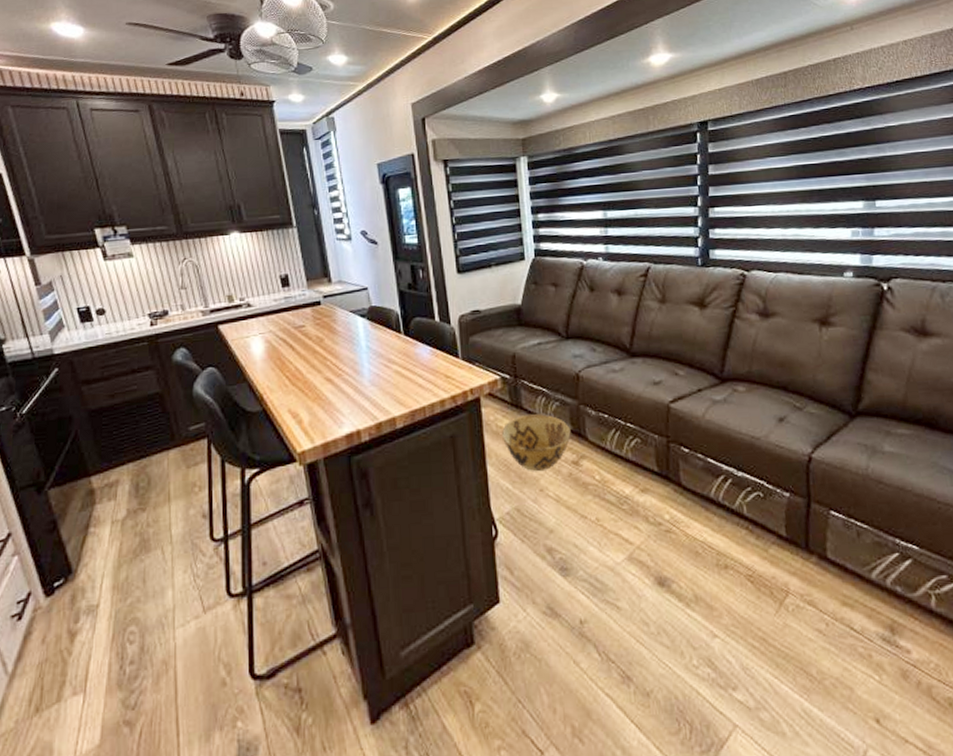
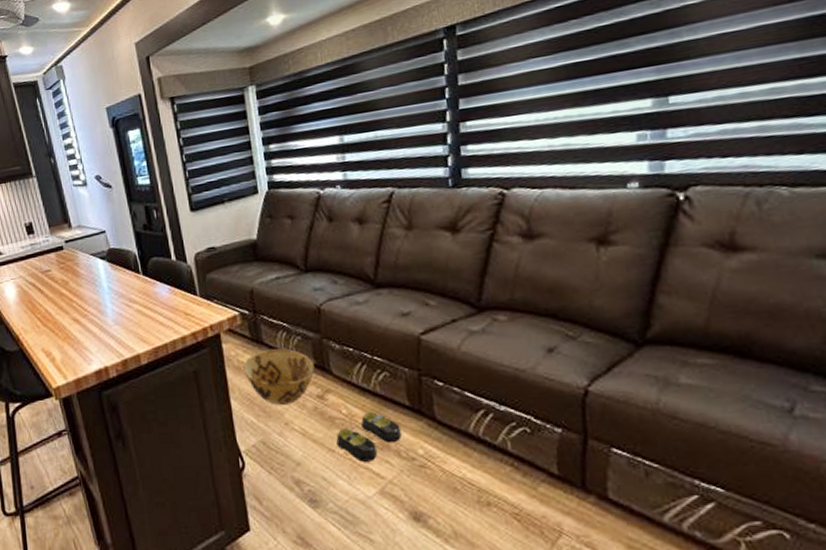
slippers: none [588,478,650,528] -> present [336,412,402,462]

